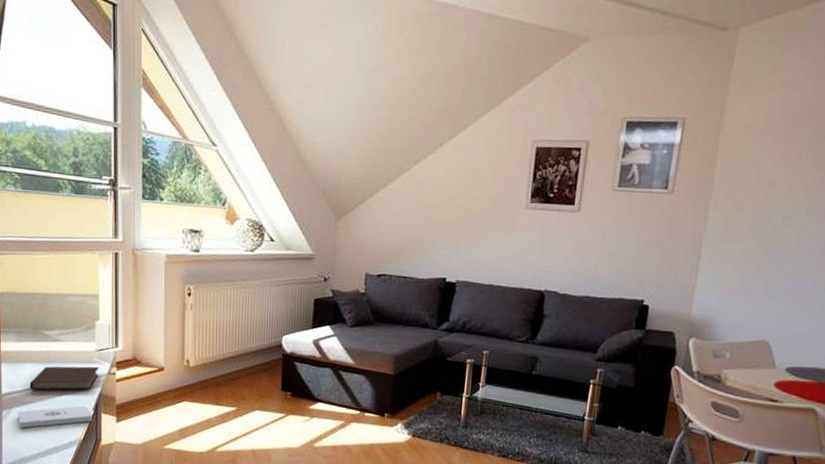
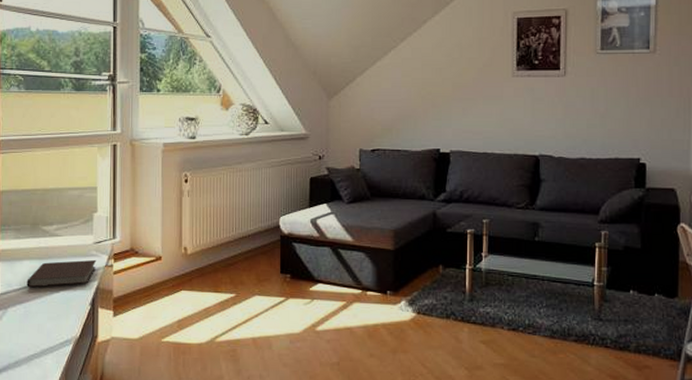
notepad: present [17,405,92,428] -> none [13,301,89,328]

